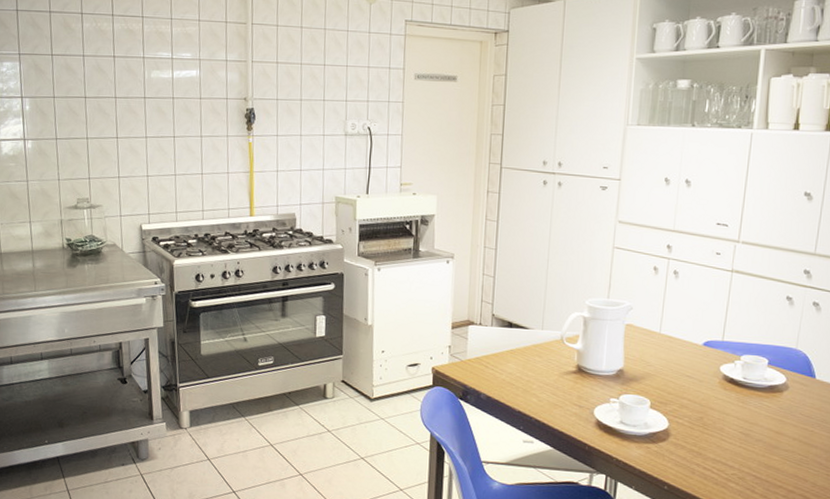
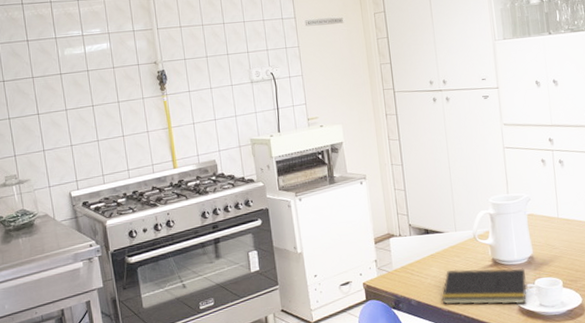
notepad: none [514,369,611,418] -> present [441,268,527,305]

